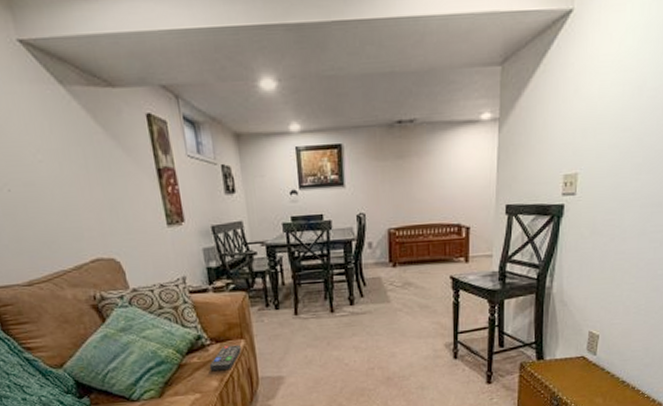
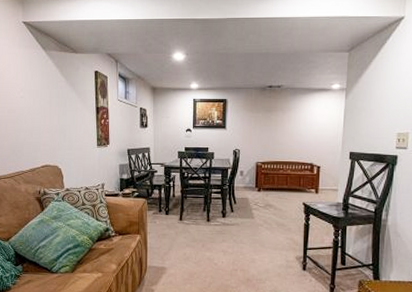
remote control: present [209,344,241,372] -> none [111,238,137,258]

